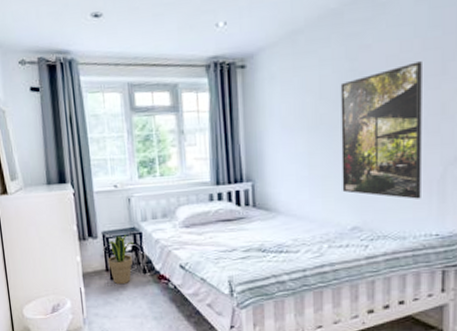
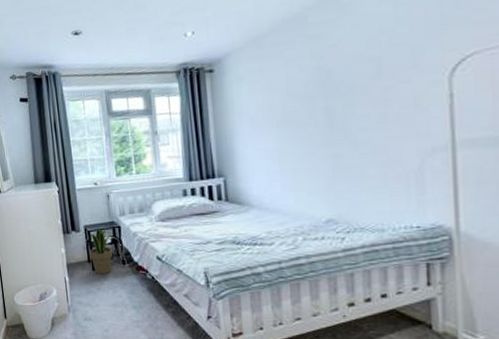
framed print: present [340,61,422,199] -> none [307,57,398,192]

